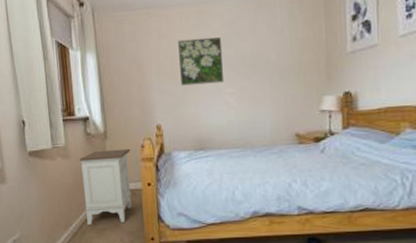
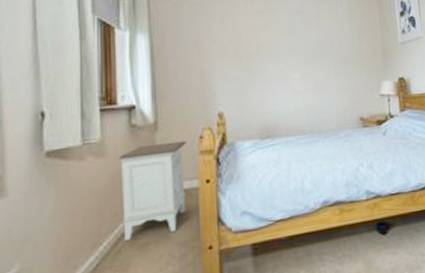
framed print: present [177,37,225,86] -> none [242,24,291,71]

